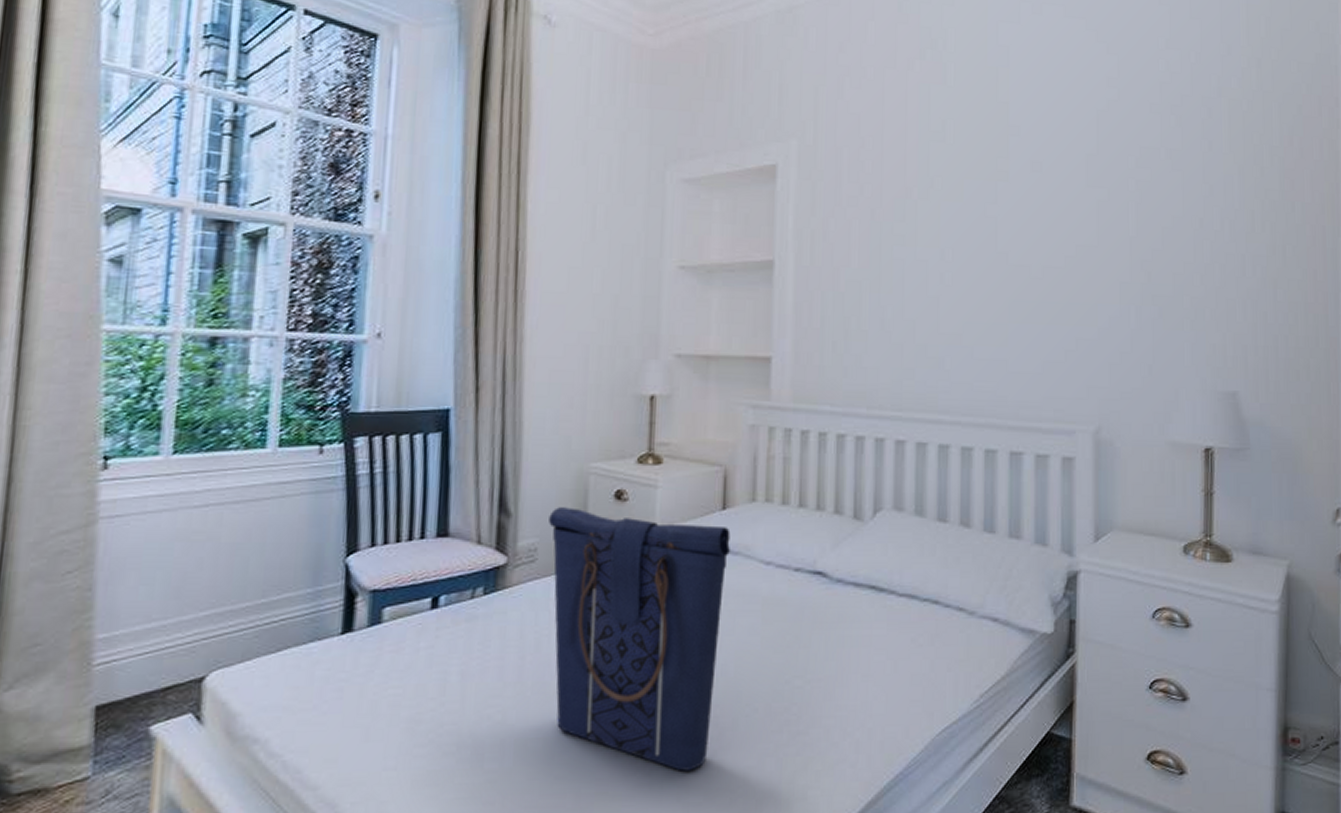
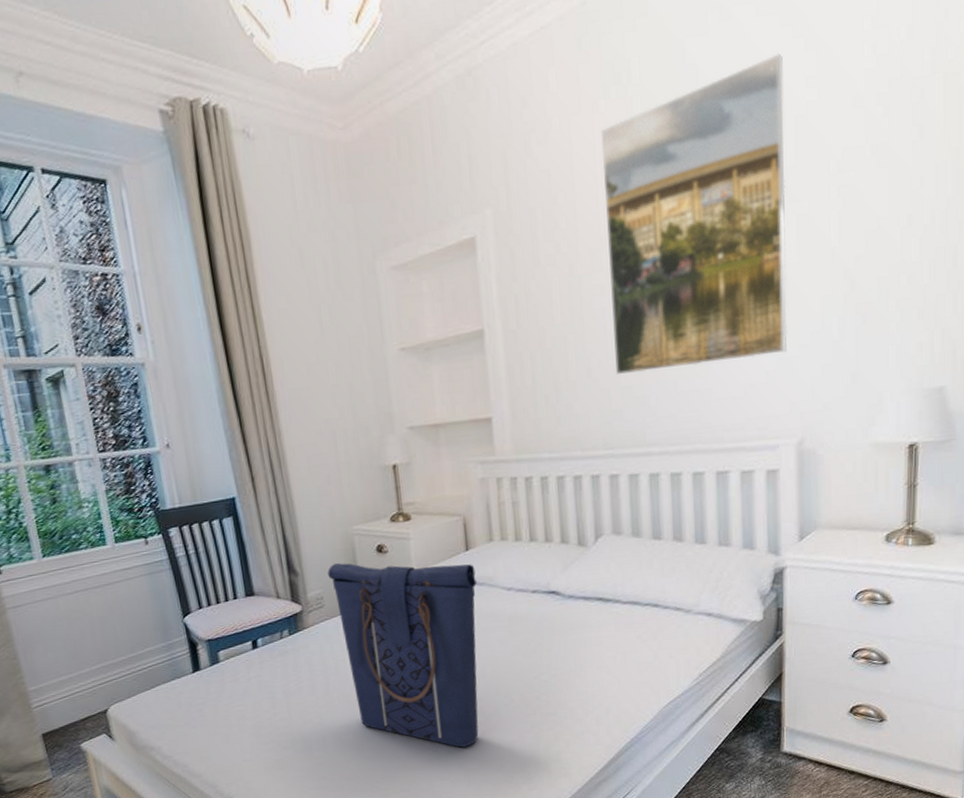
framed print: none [911,52,1087,334] -> present [600,53,788,374]

